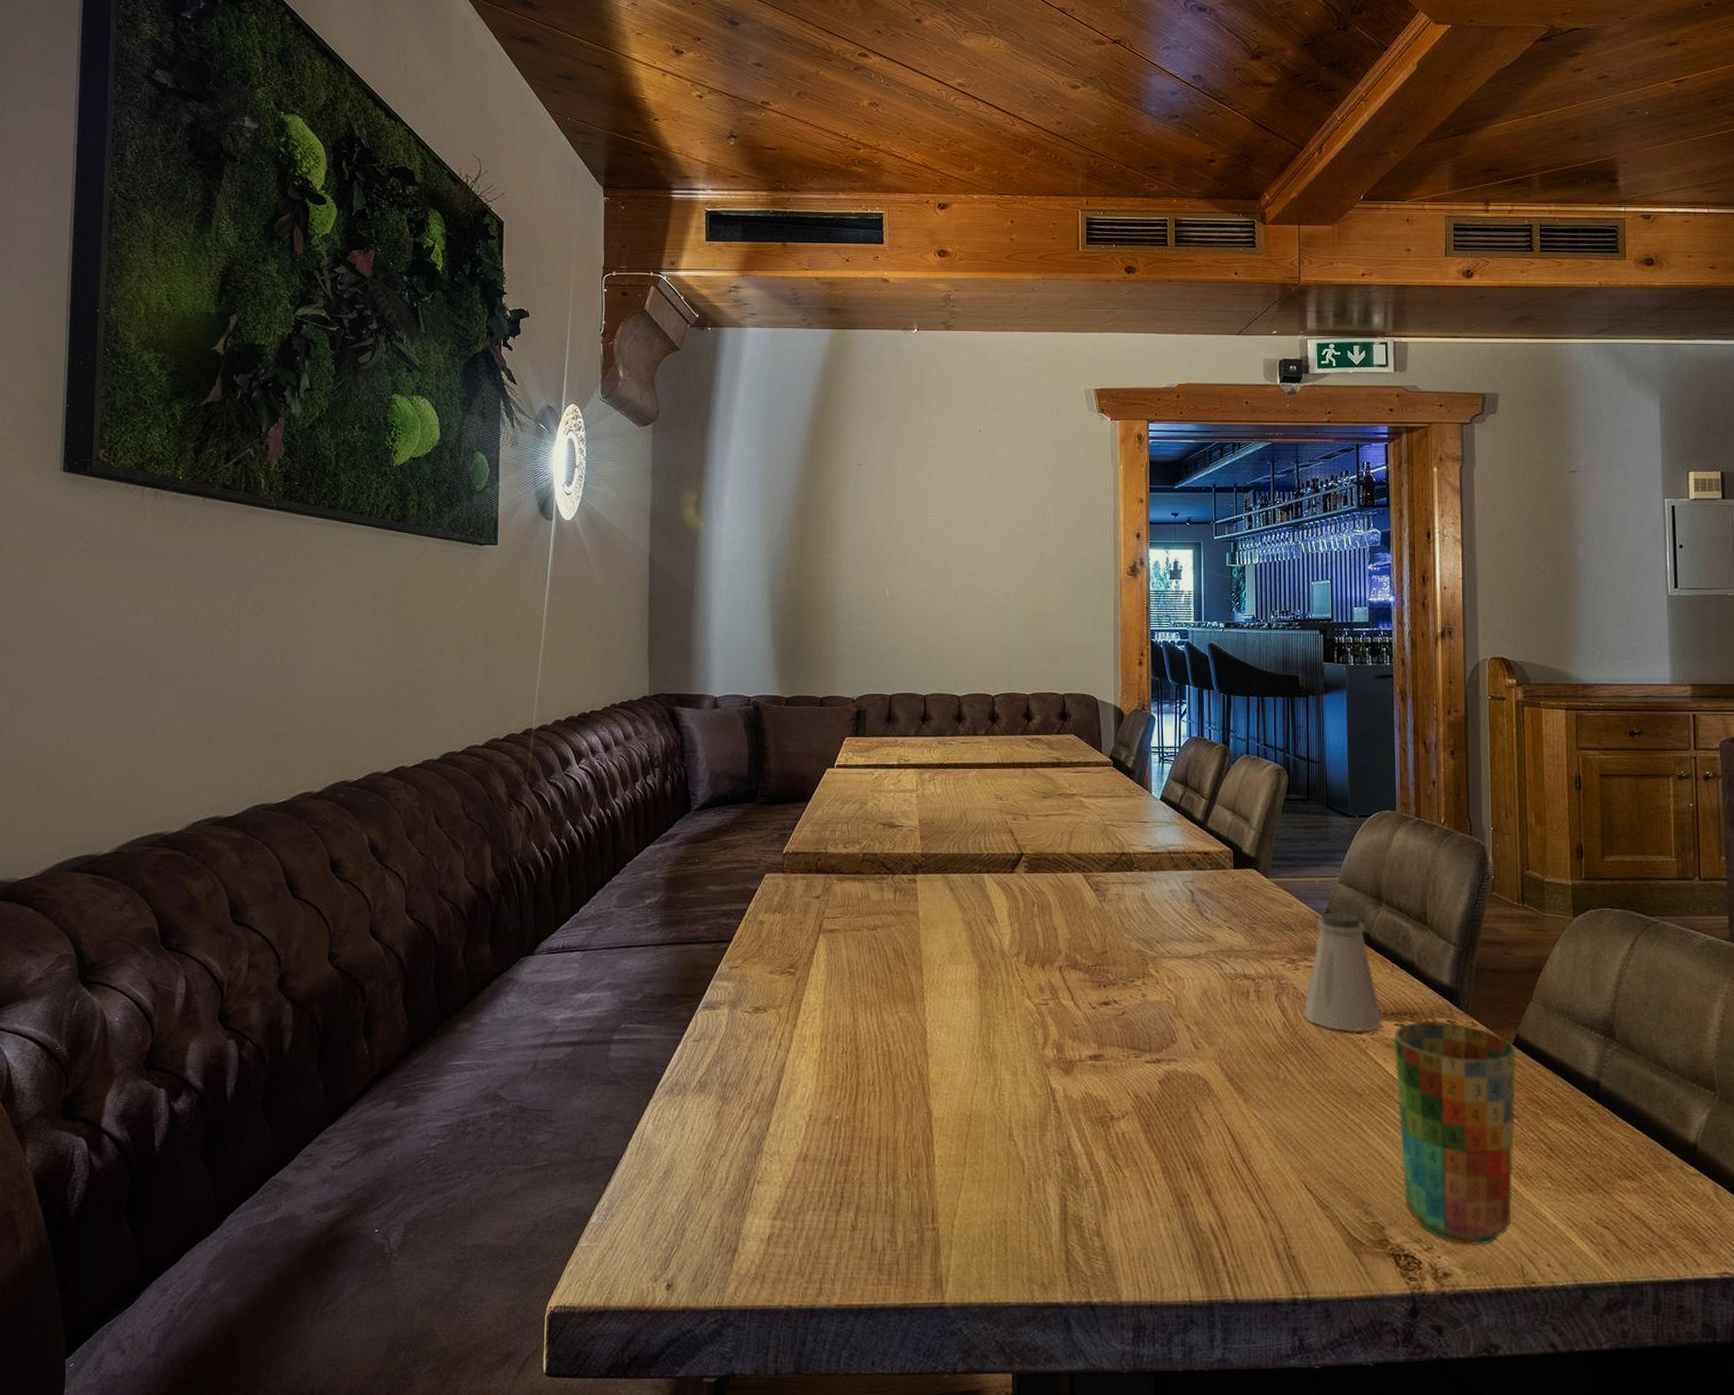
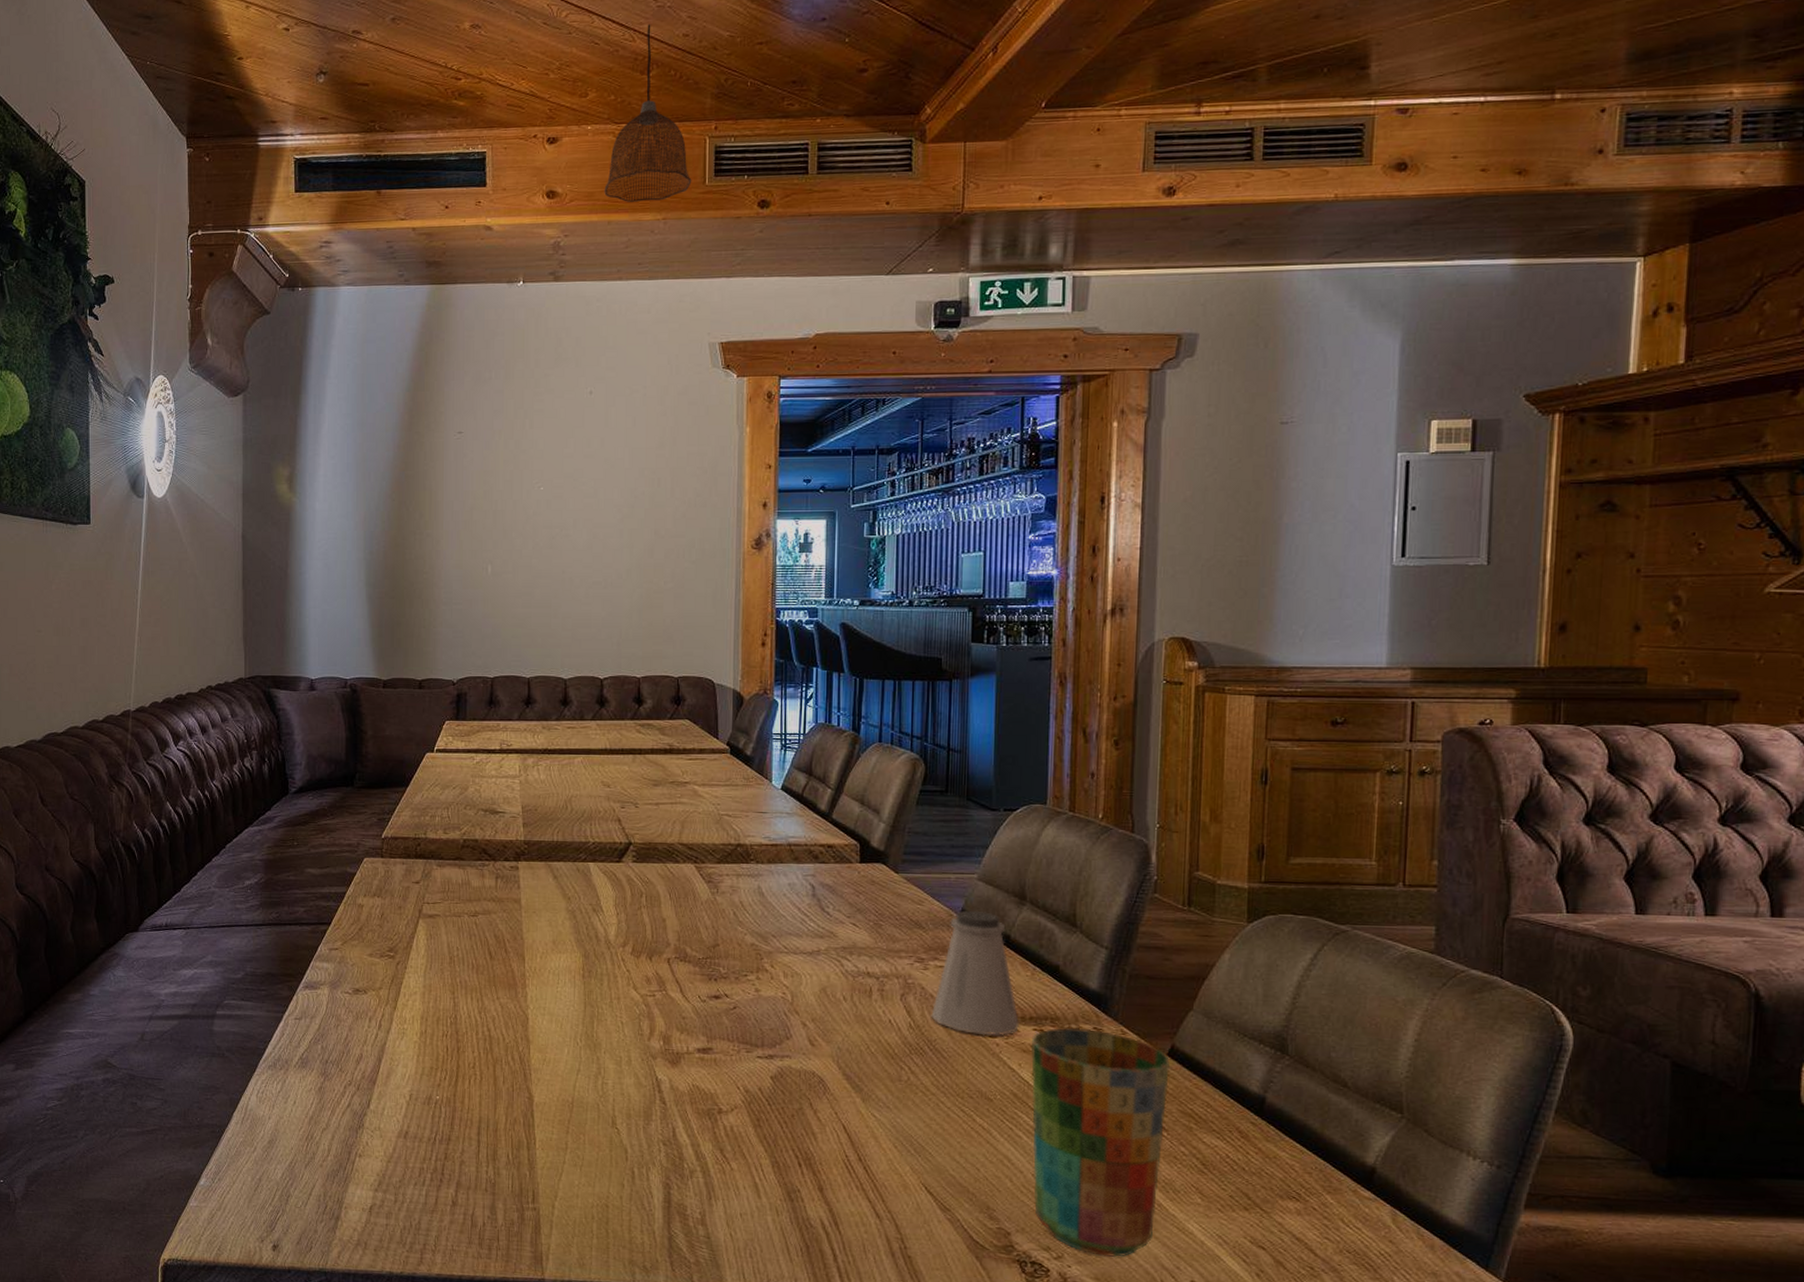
pendant lamp: none [990,111,1067,264] -> present [604,24,692,203]

